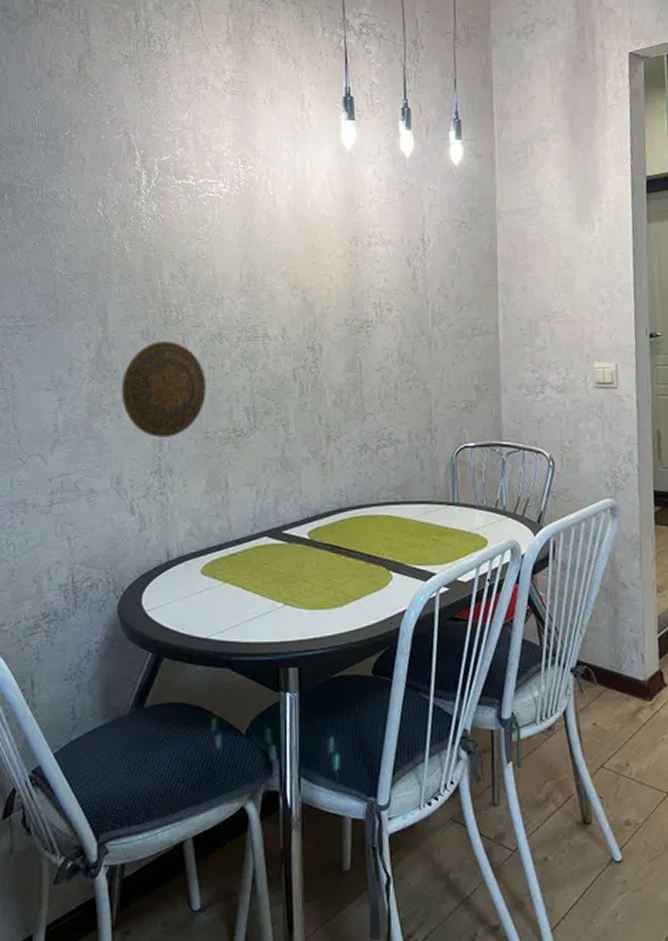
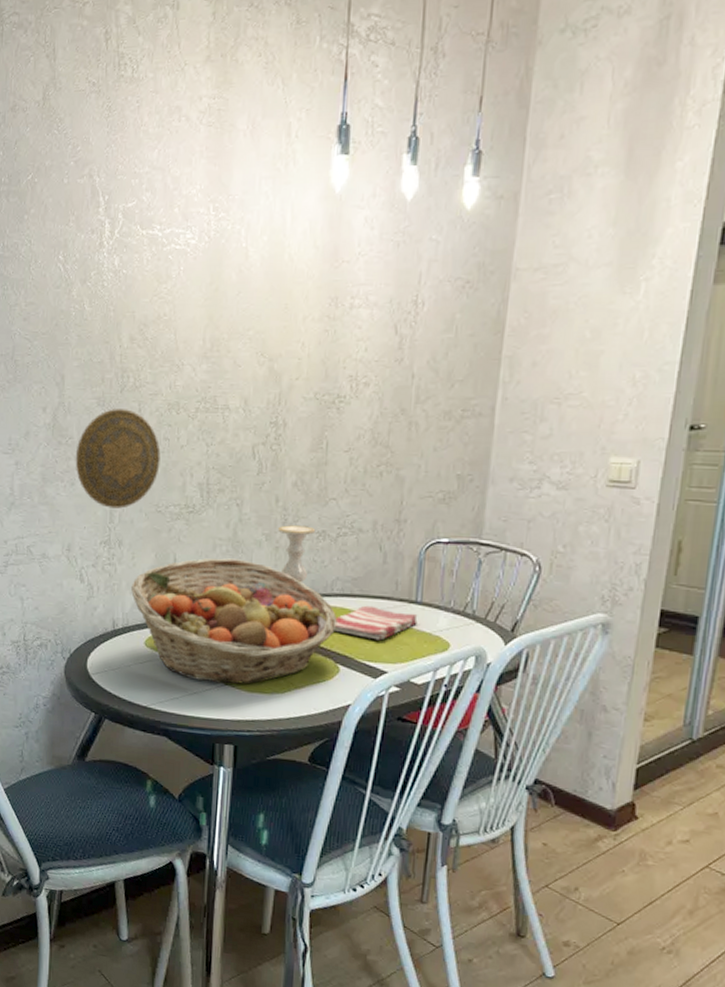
fruit basket: none [183,477,386,605] -> present [130,558,338,684]
candle holder: none [323,441,358,504] -> present [278,525,316,592]
dish towel: none [383,511,457,544] -> present [334,605,418,641]

